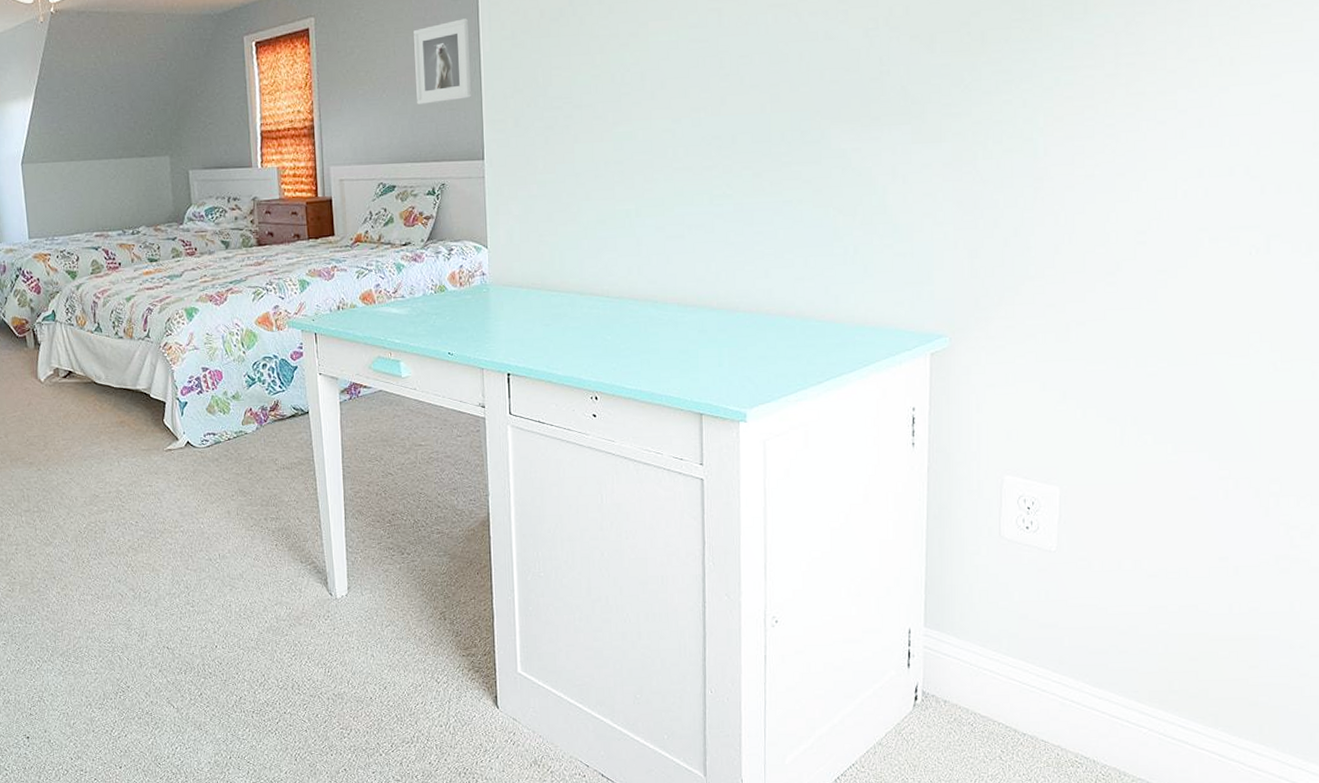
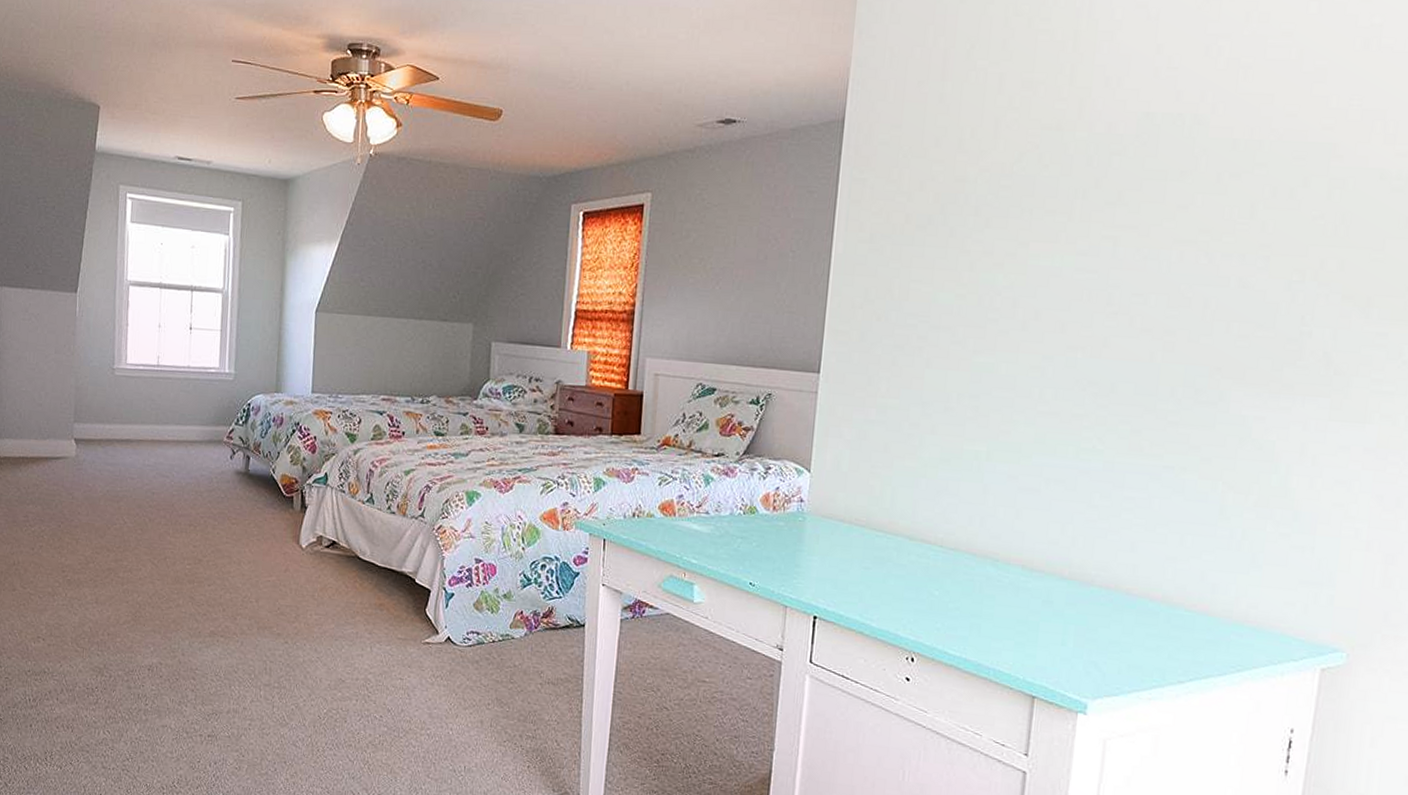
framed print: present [414,18,471,104] -> none [753,213,822,303]

